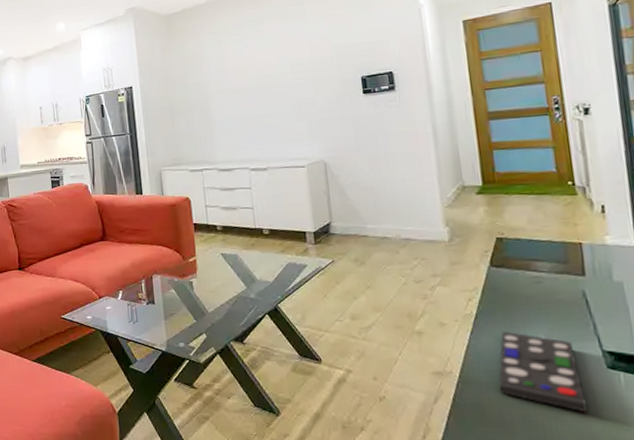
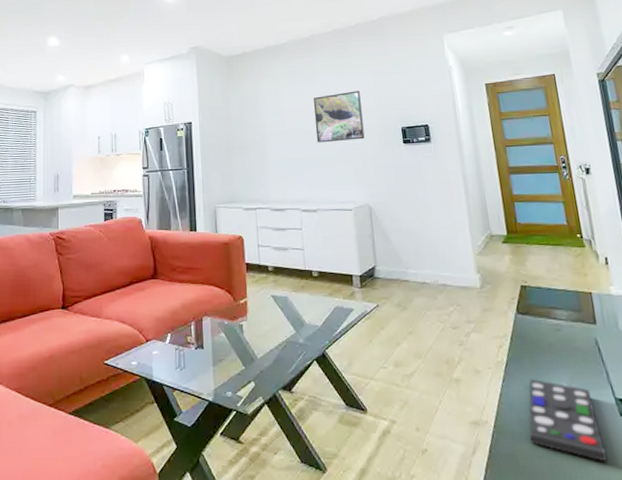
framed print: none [260,40,319,100] -> present [313,90,365,143]

